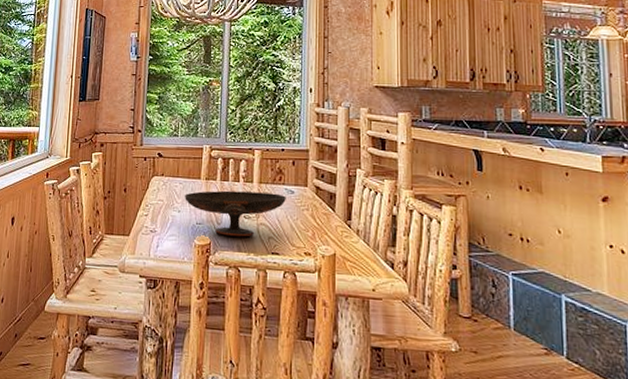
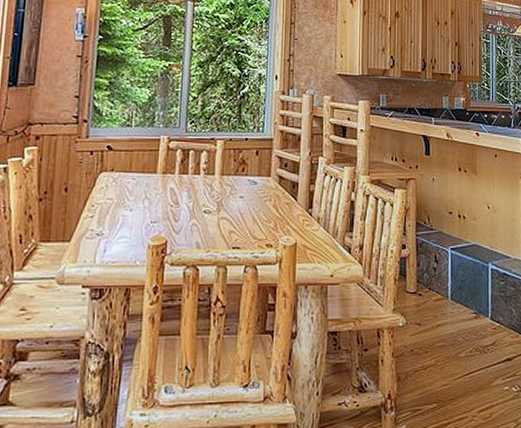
decorative bowl: present [185,190,286,237] -> none [138,184,249,233]

